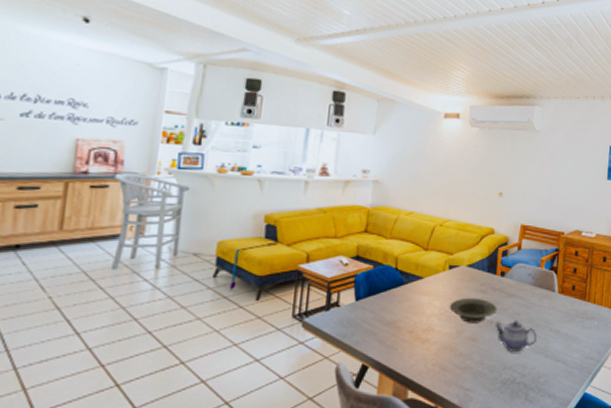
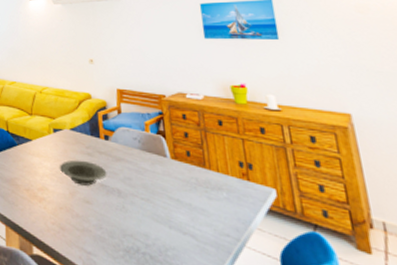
teapot: present [495,321,537,352] -> none [107,185,156,219]

